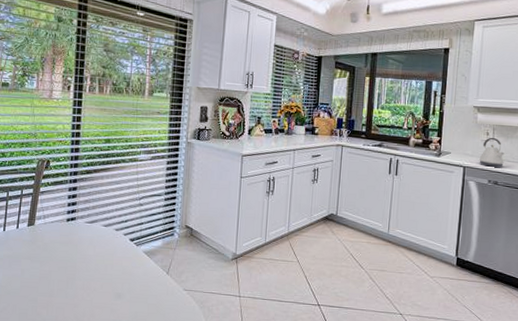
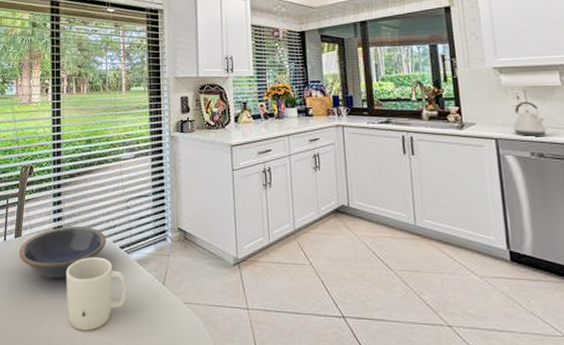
bowl: none [31,218,118,265] -> present [18,226,106,278]
mug: none [75,247,134,311] -> present [65,257,127,331]

